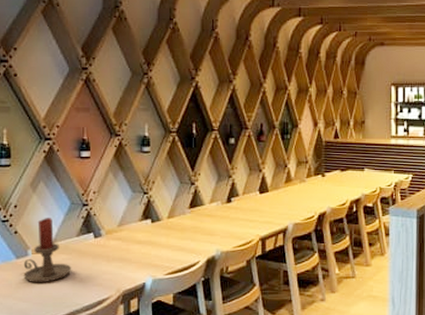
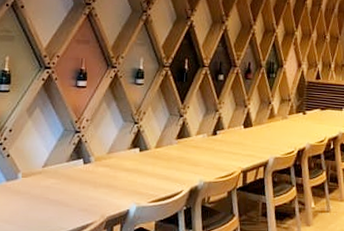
candle holder: present [23,218,72,283] -> none [11,143,60,206]

